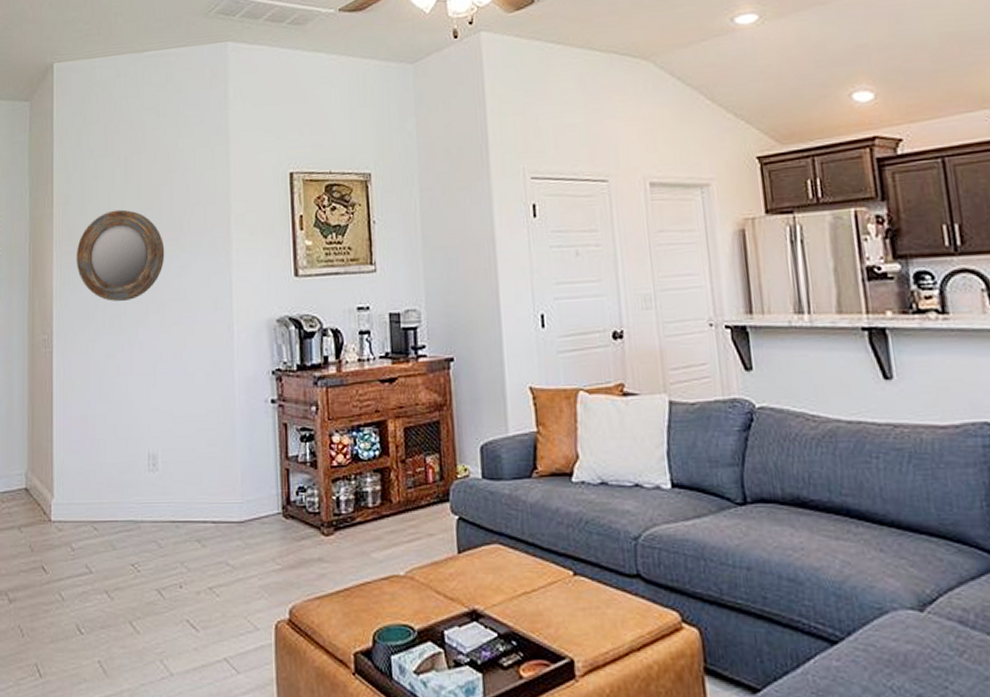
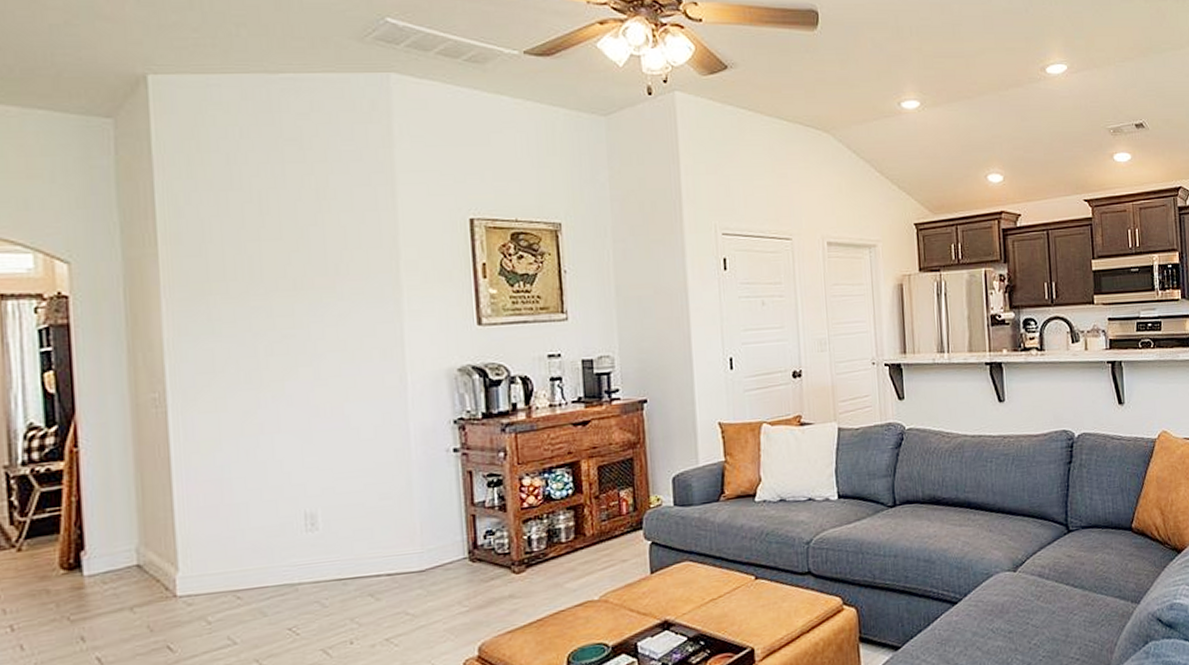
home mirror: present [76,209,165,301] -> none [194,251,318,354]

